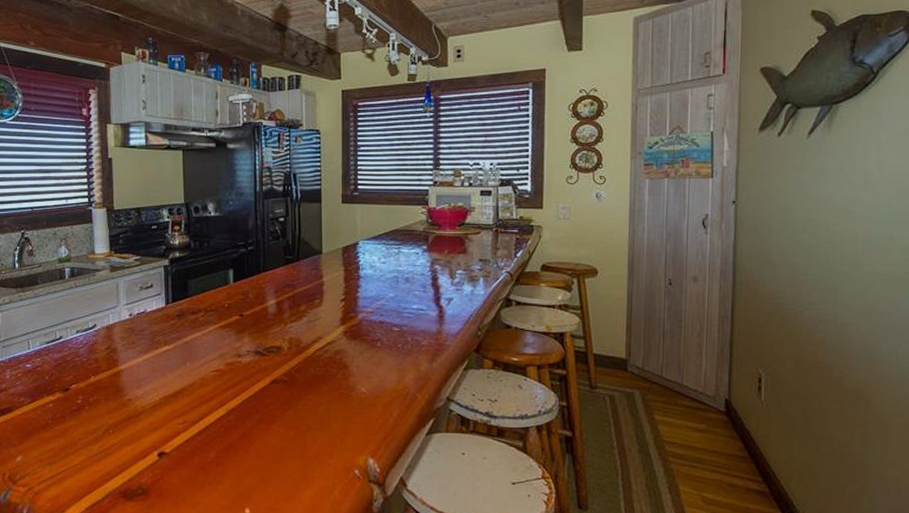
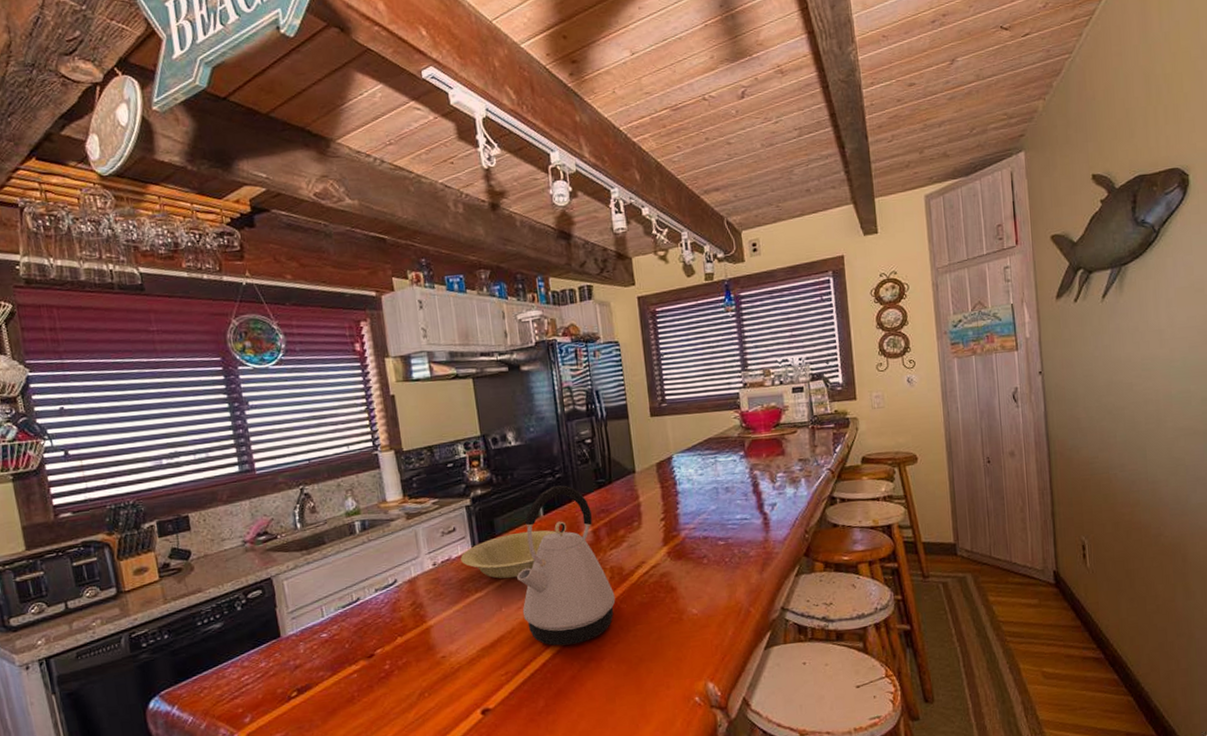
bowl: none [155,295,244,337] -> present [461,530,557,579]
kettle: none [203,257,291,405] -> present [517,485,616,646]

